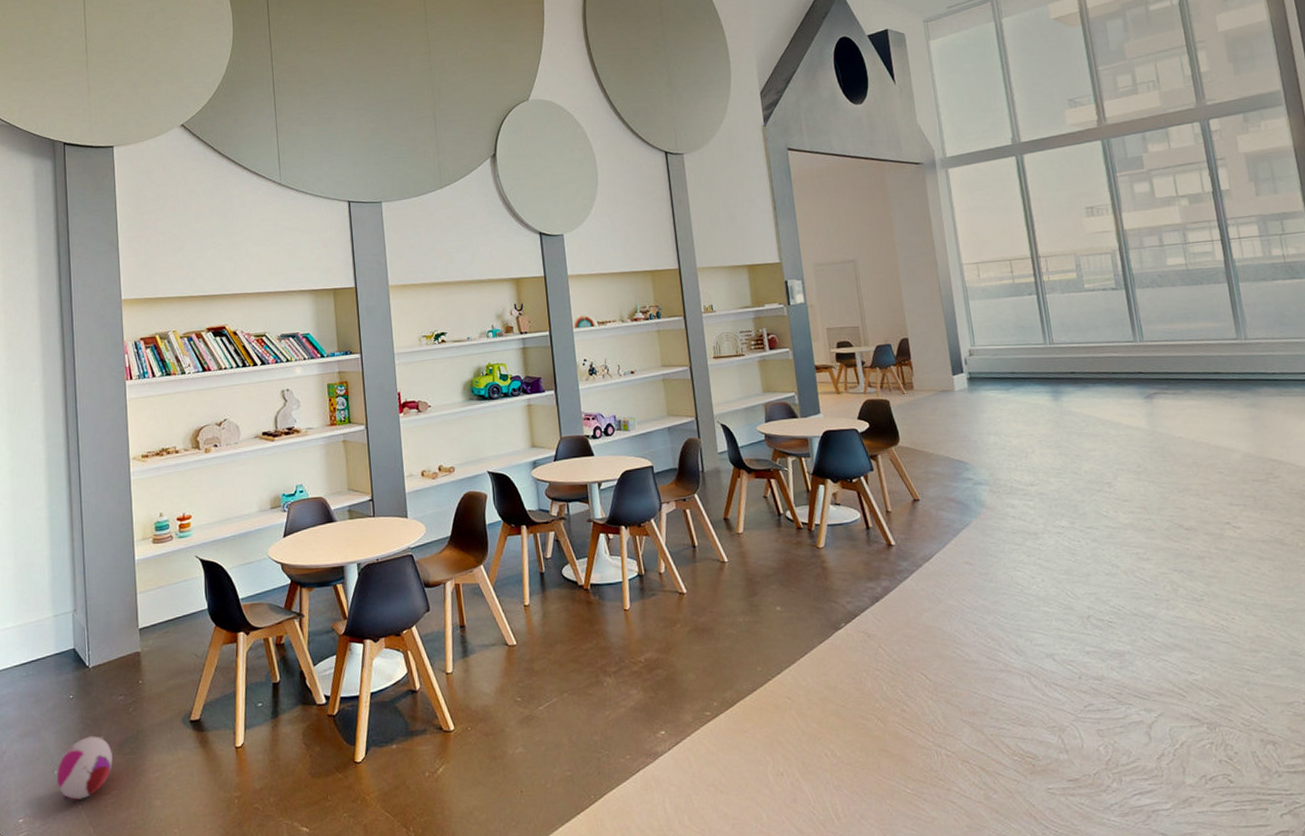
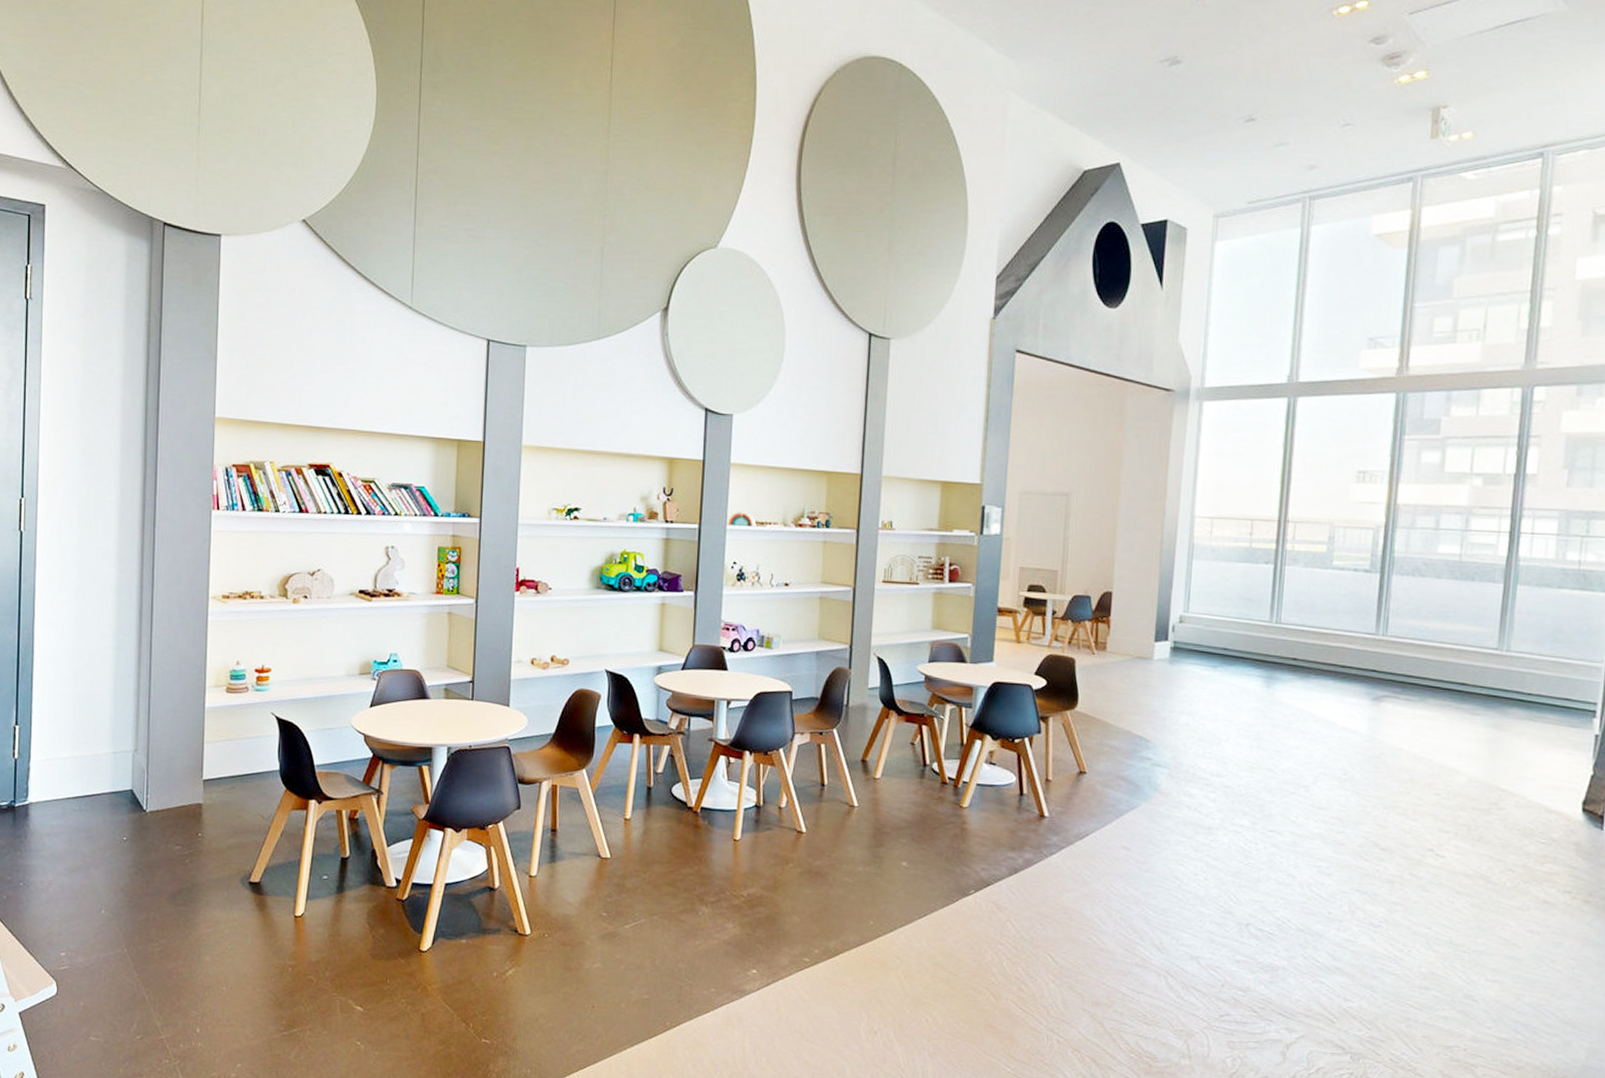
plush toy: present [57,735,113,800] -> none [104,880,164,943]

